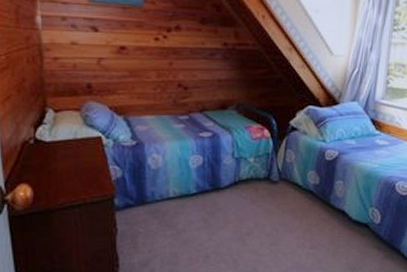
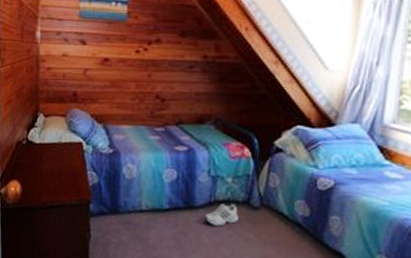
shoe: none [230,182,261,203] -> present [204,203,240,227]

